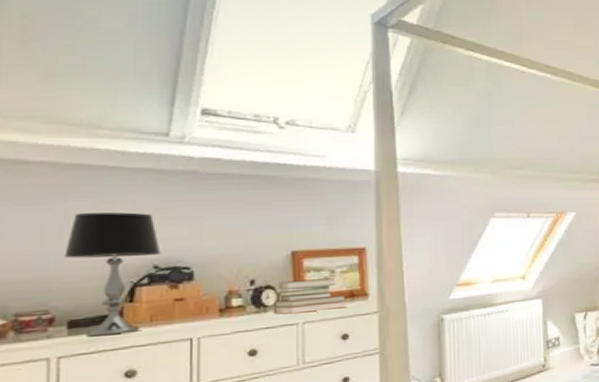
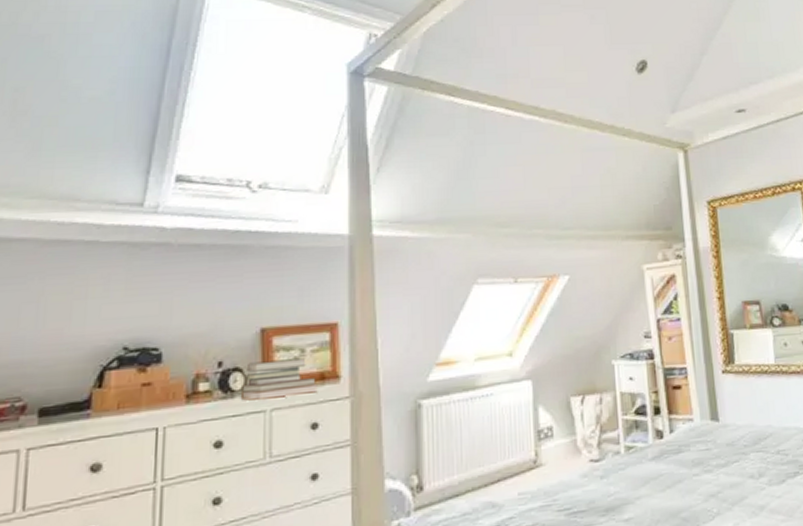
table lamp: present [64,212,161,338] -> none [39,289,131,428]

